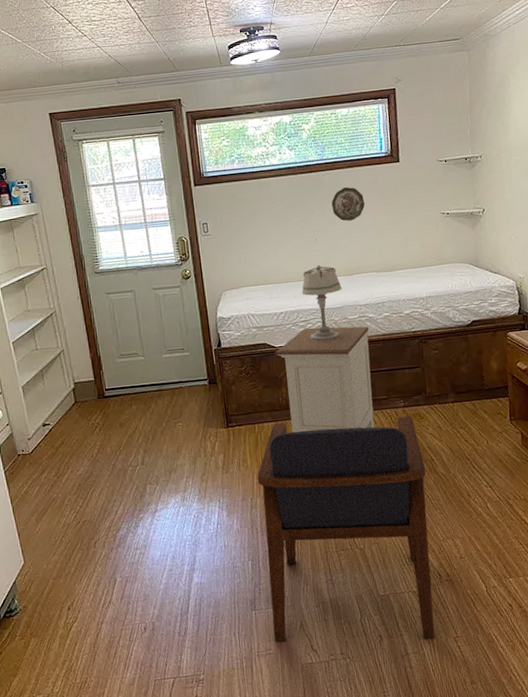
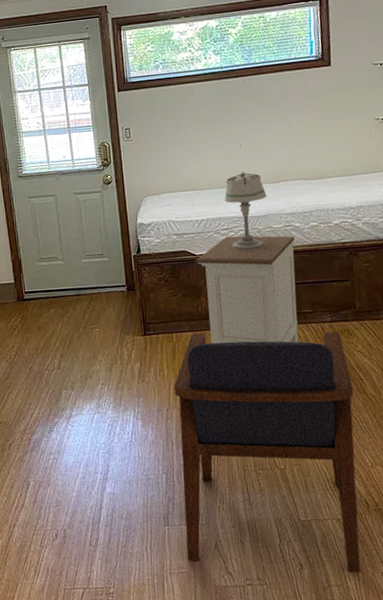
decorative plate: present [331,187,365,222] -> none [257,92,293,127]

